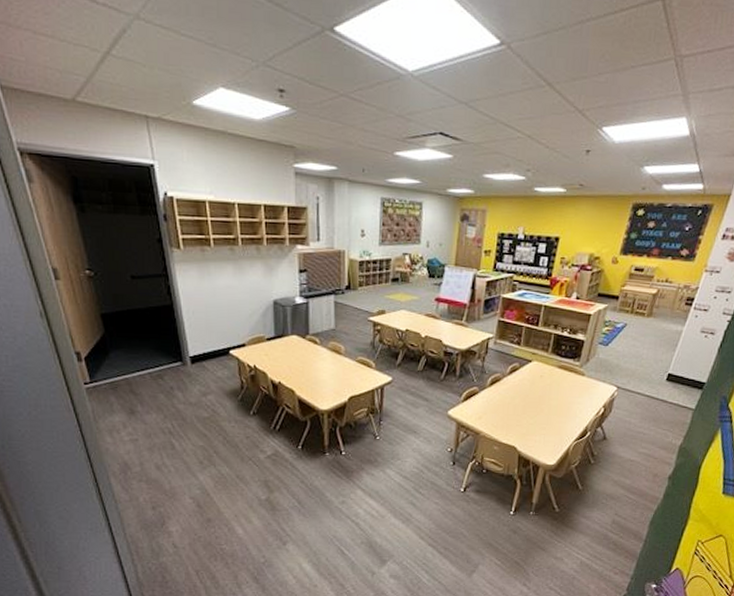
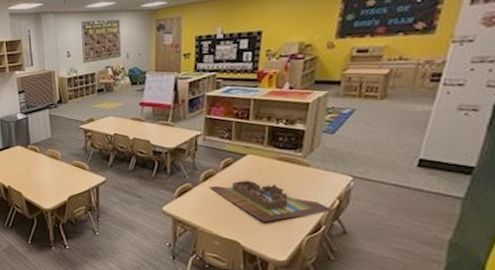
board game: none [495,386,599,428] -> present [209,180,334,222]

